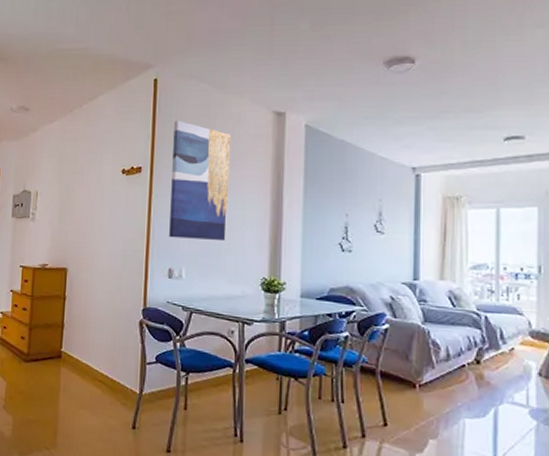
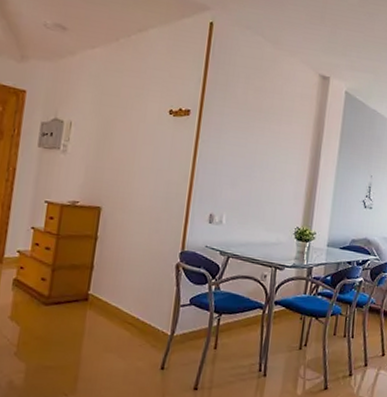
wall art: present [169,121,231,242] -> none [213,68,280,191]

